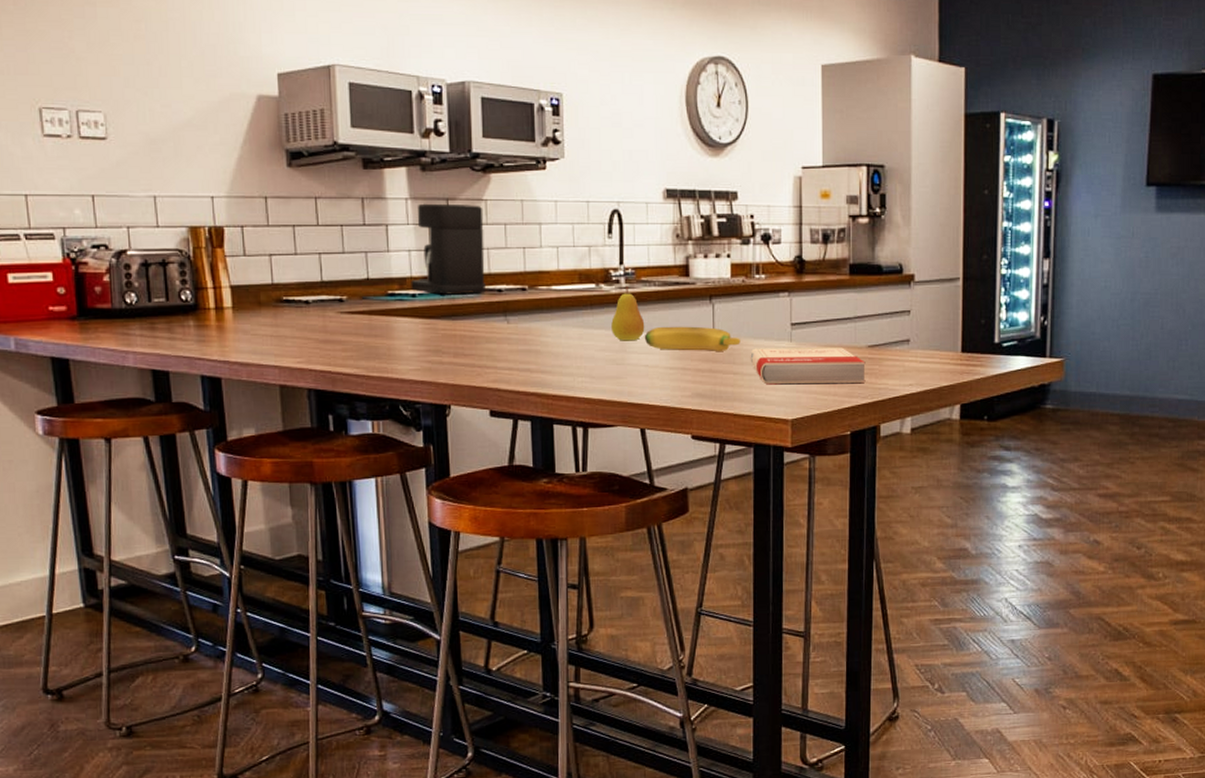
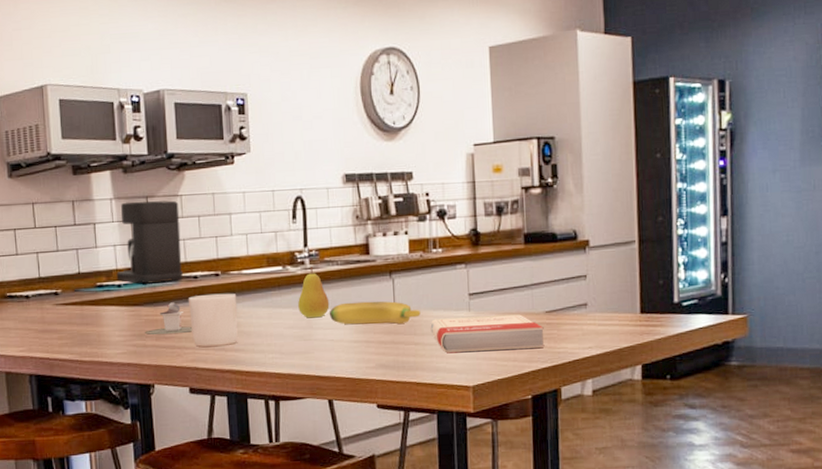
food container: none [442,316,495,352] -> present [145,302,193,335]
mug: none [490,309,546,367] -> present [188,293,238,347]

